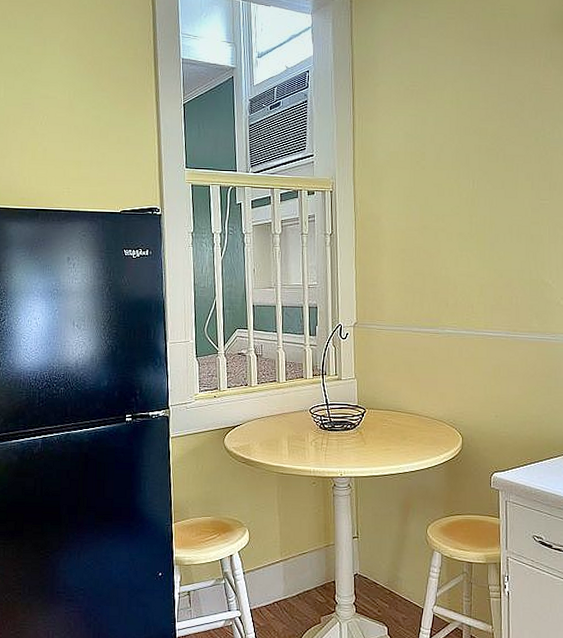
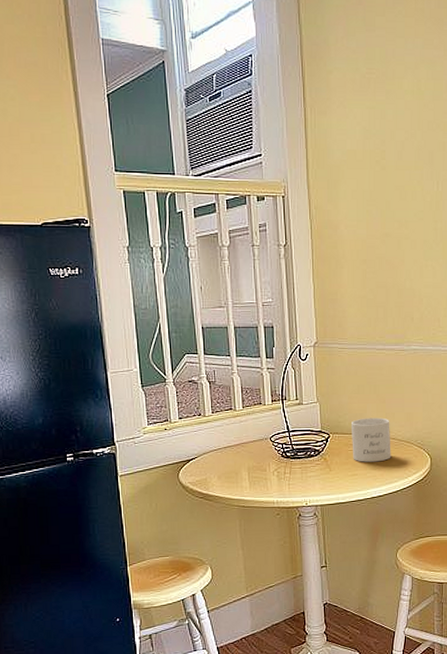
mug: none [386,395,424,438] -> present [352,417,391,462]

